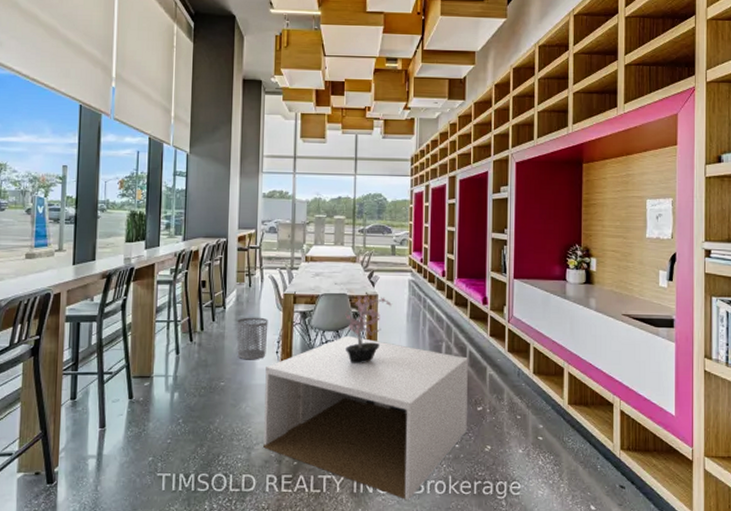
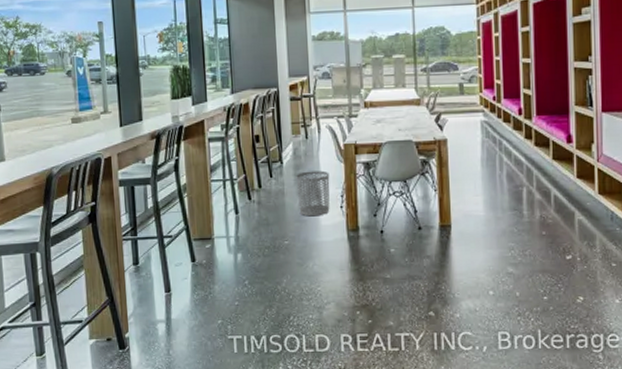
coffee table: present [263,335,468,501] -> none [331,185,555,357]
potted plant: present [344,295,393,363] -> none [411,140,465,215]

